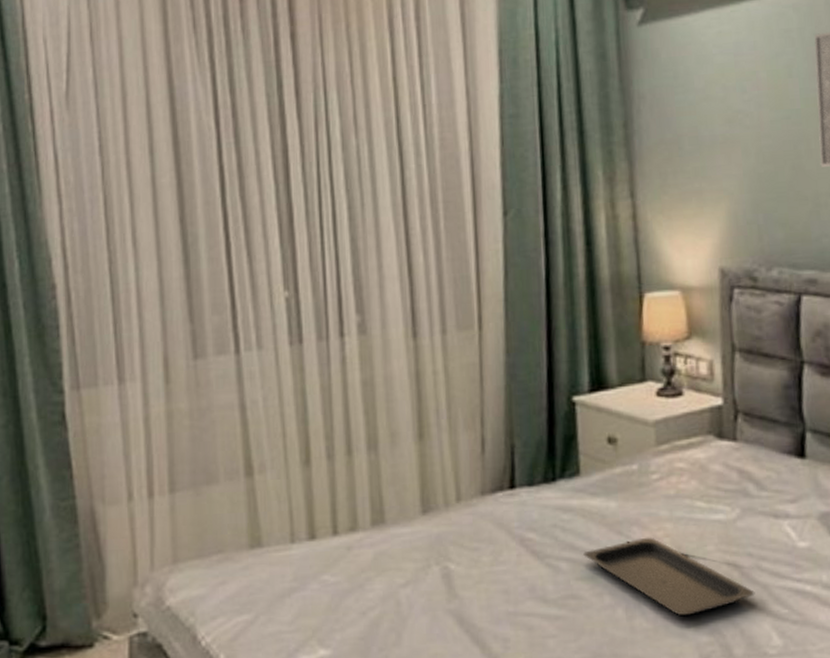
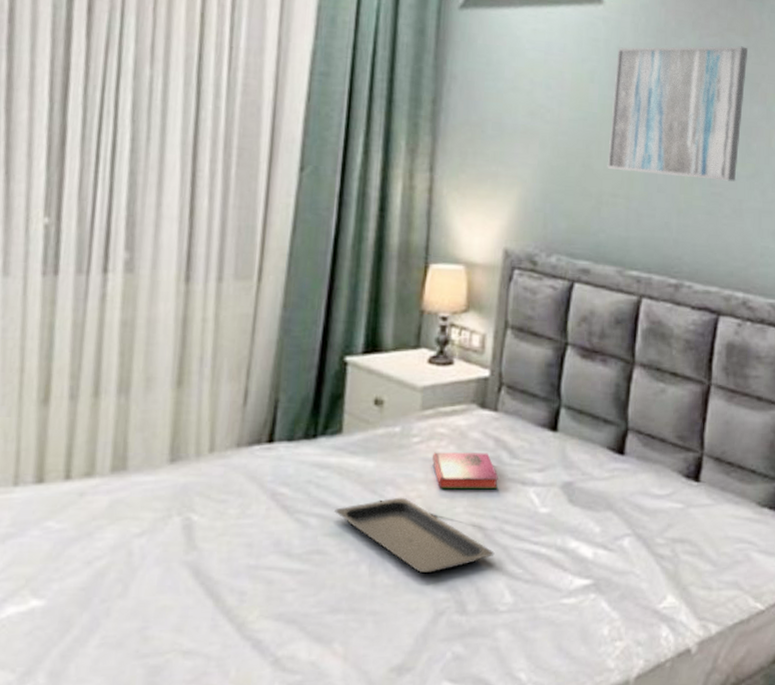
hardback book: none [675,486,748,527] -> present [432,452,498,490]

